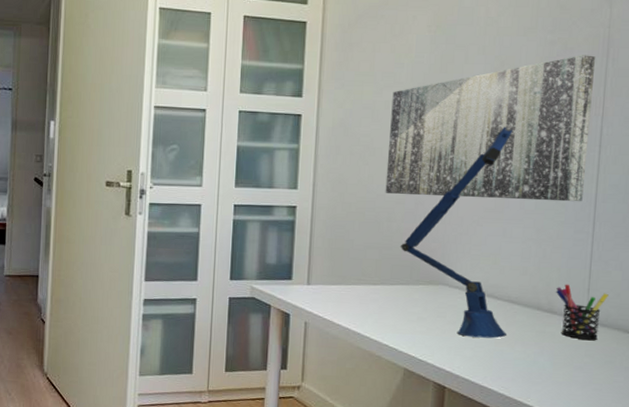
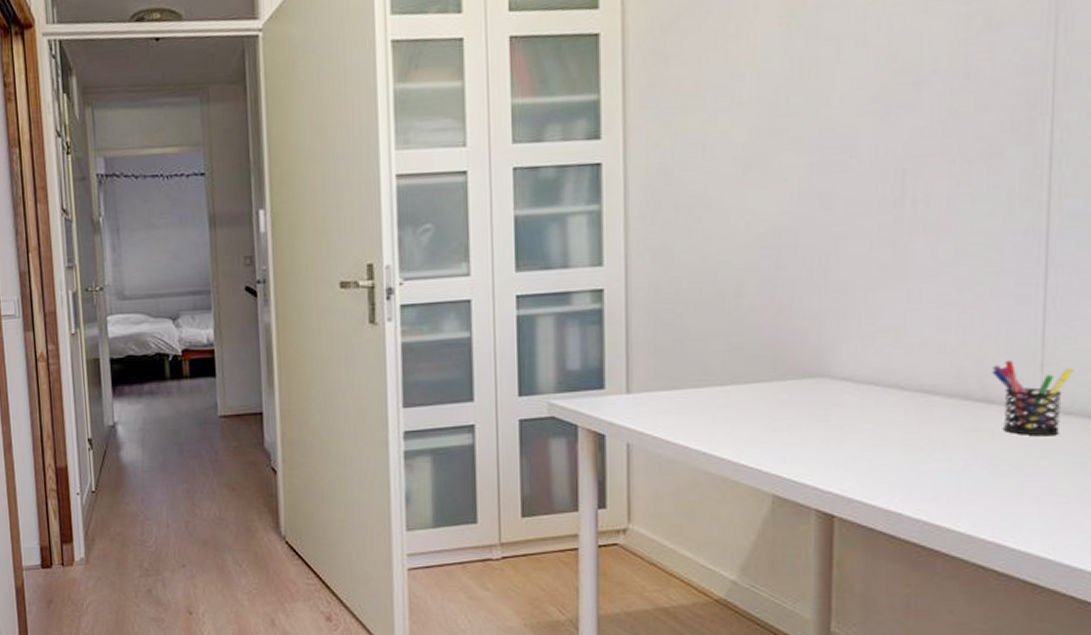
wall art: present [385,55,596,202] -> none [729,28,1039,259]
desk lamp: present [400,126,512,339] -> none [755,146,922,445]

